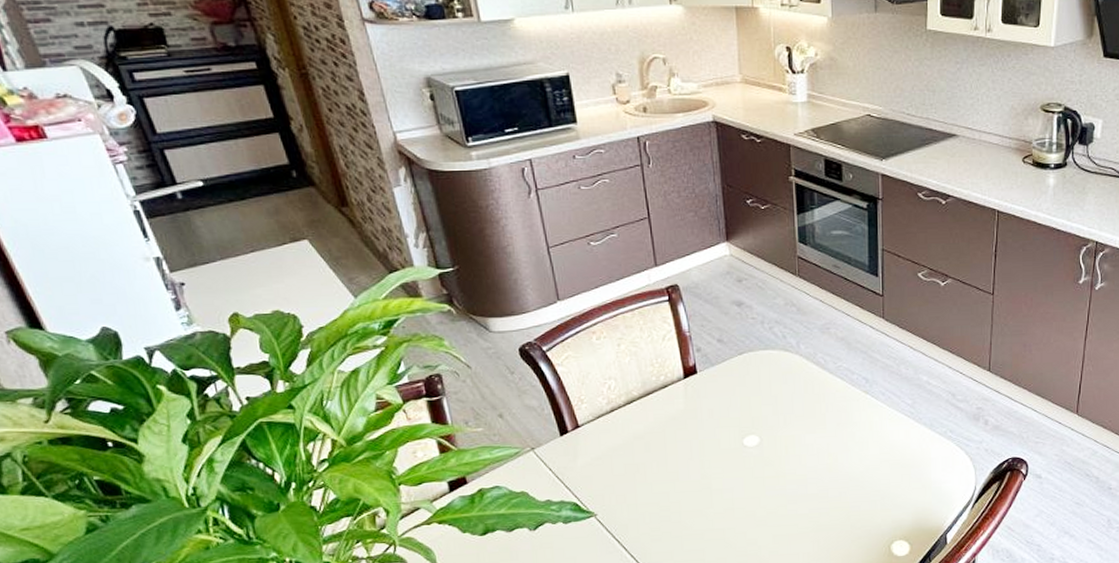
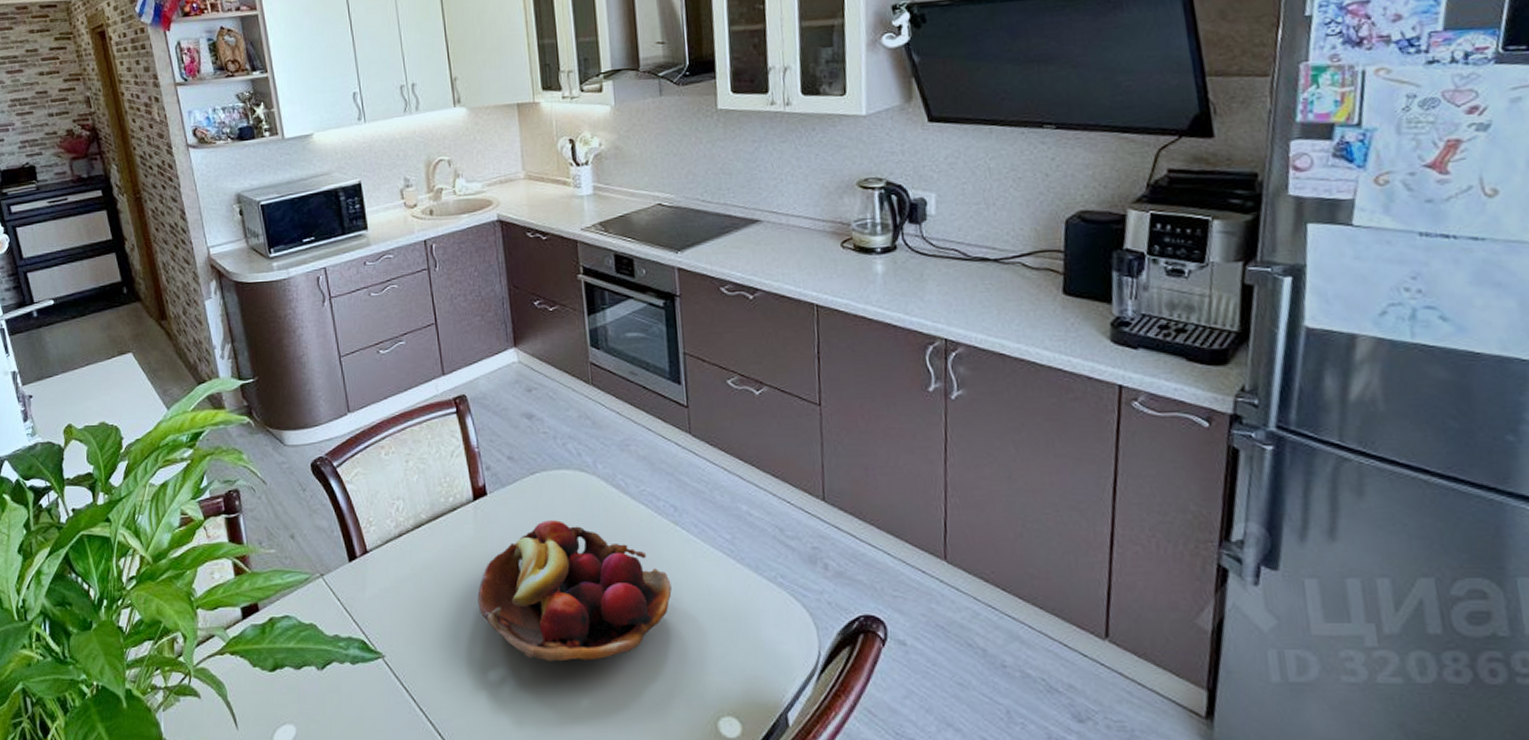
fruit basket: none [686,393,860,509] -> present [477,520,672,662]

